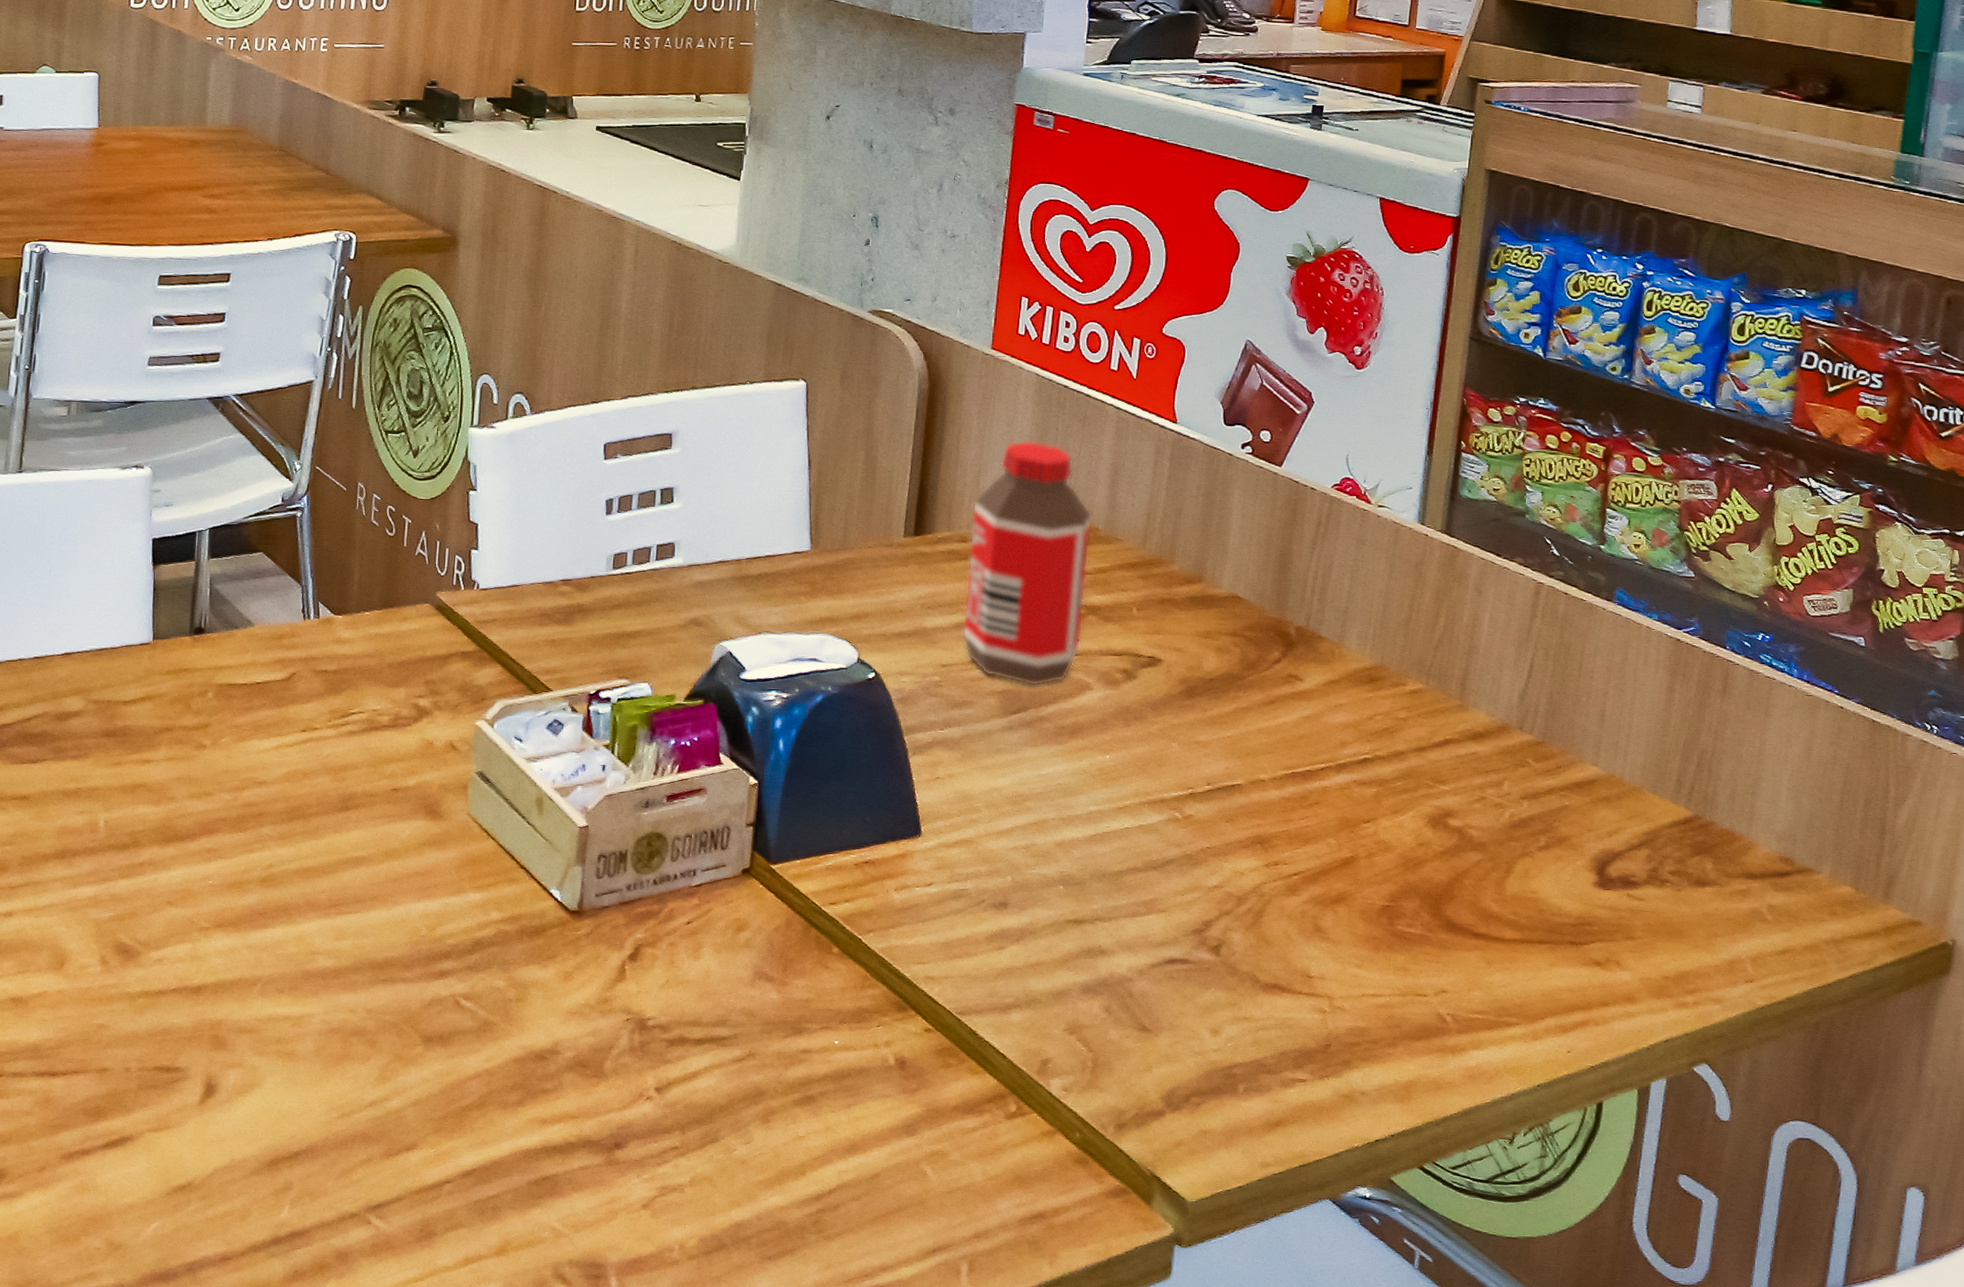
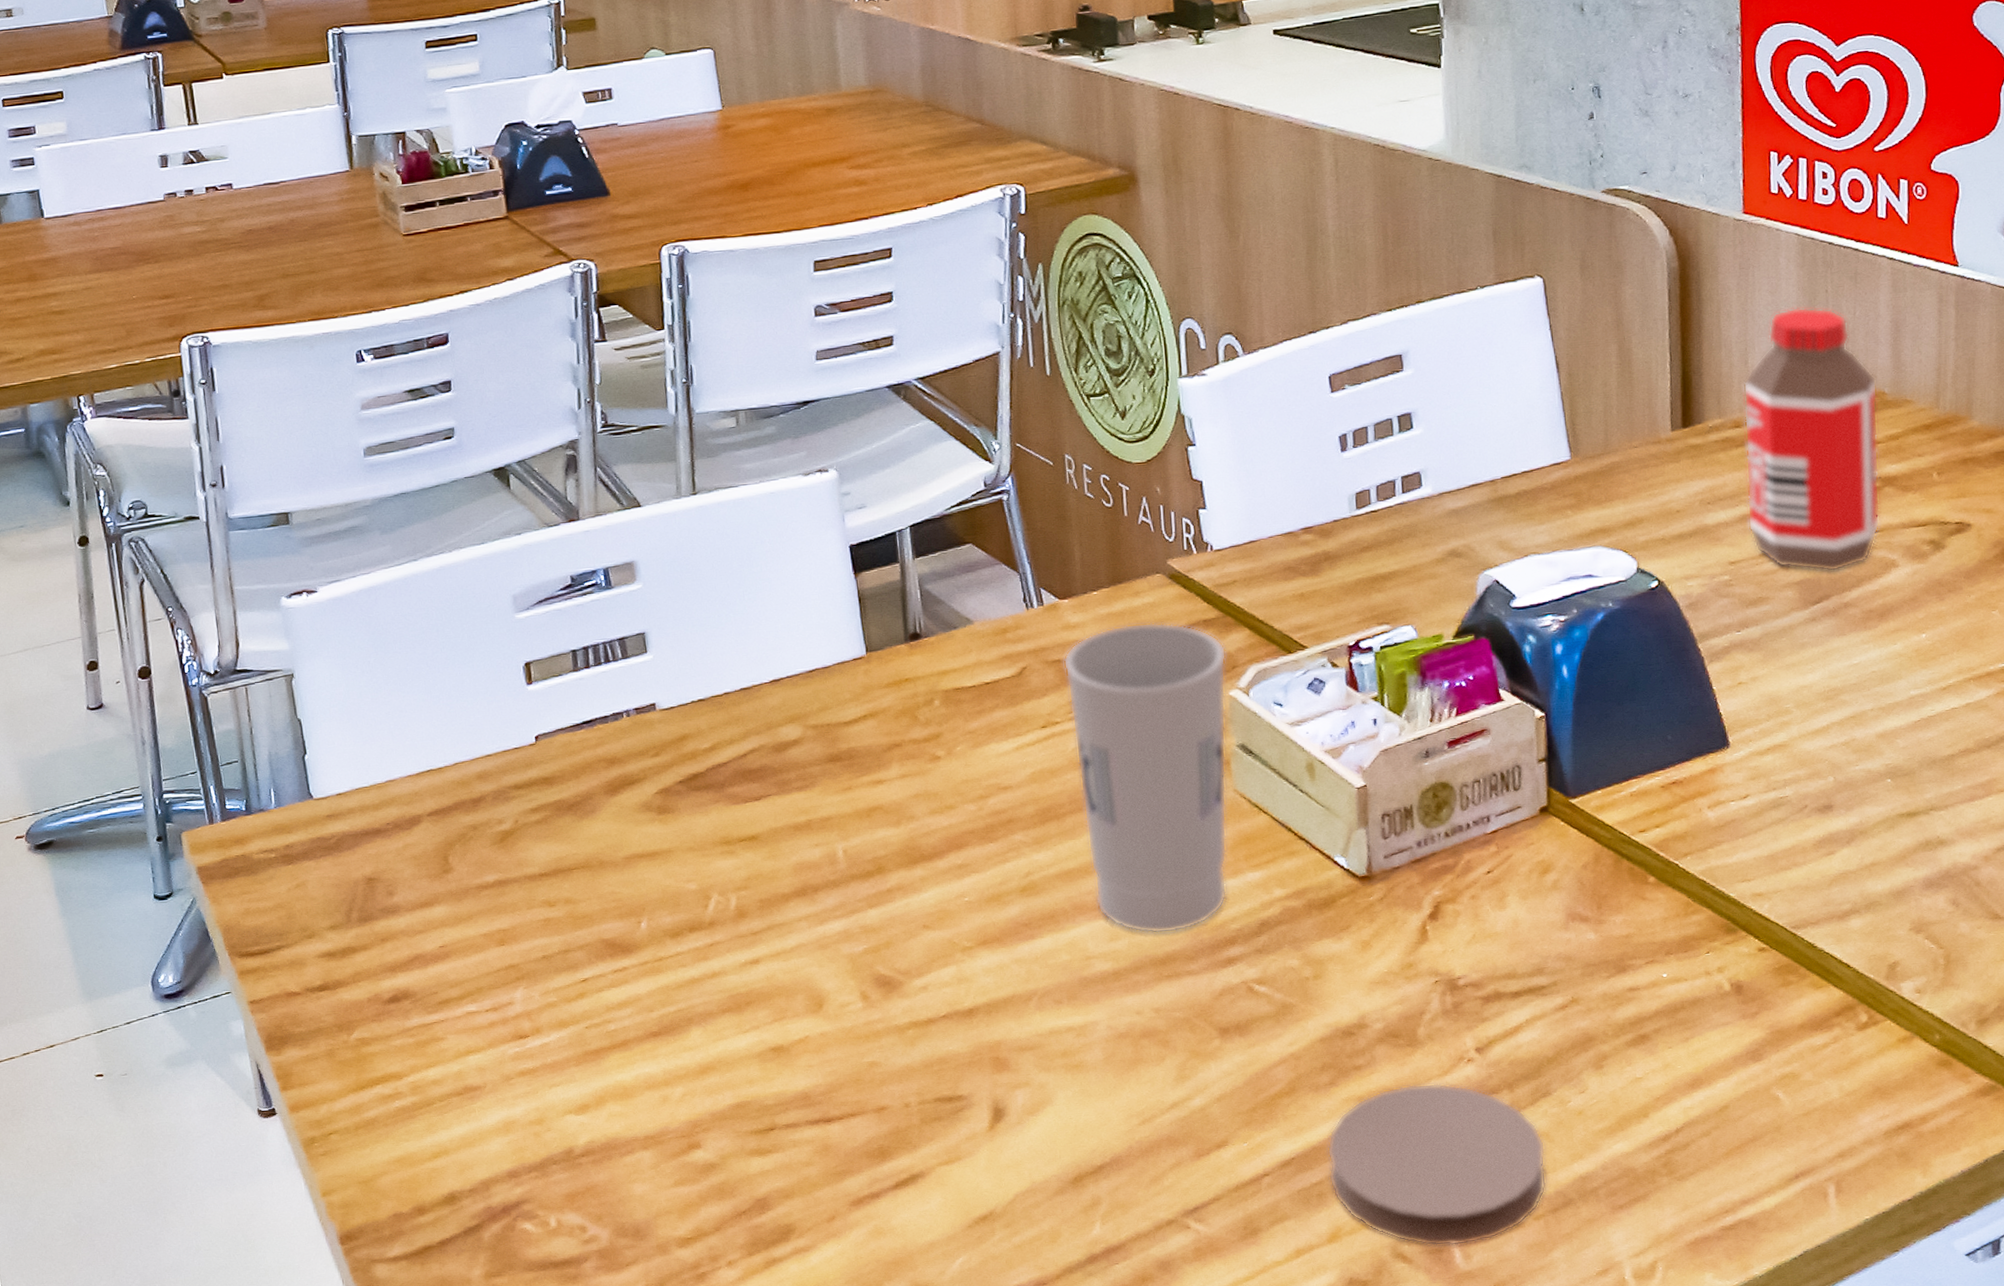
cup: none [328,646,478,940] -> present [1063,622,1227,934]
coaster: none [504,1114,708,1275] -> present [1327,1083,1547,1247]

